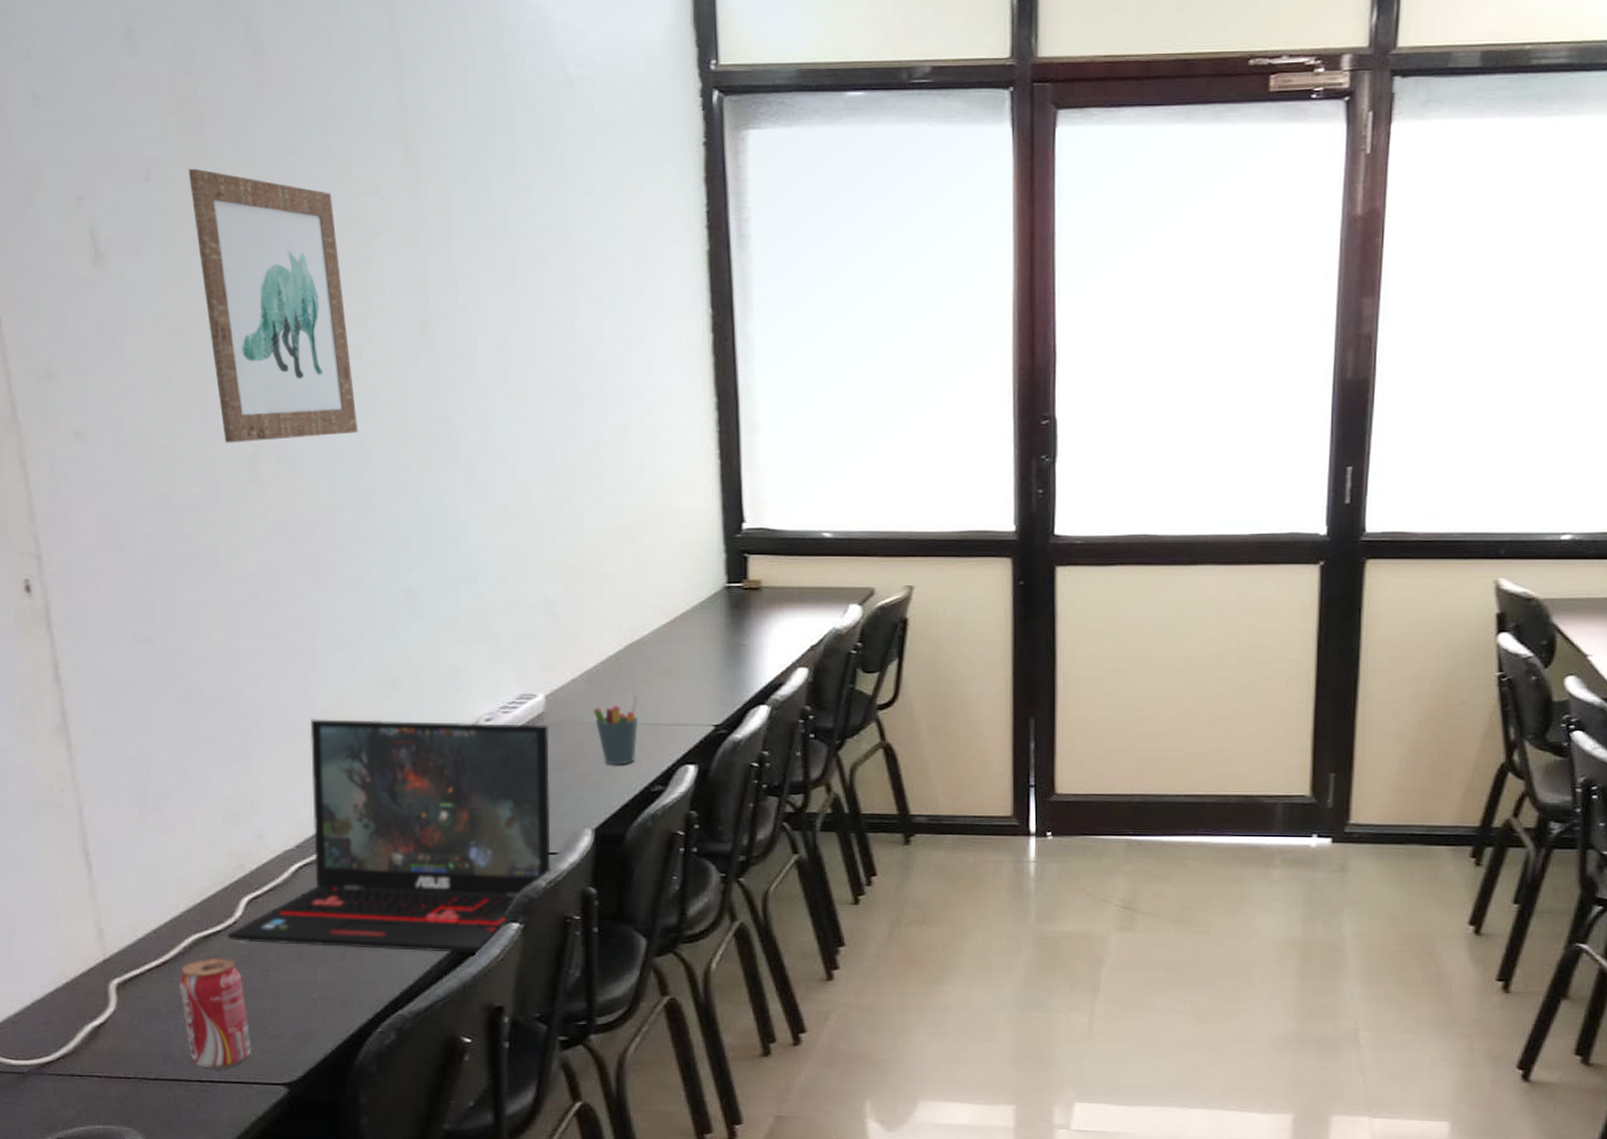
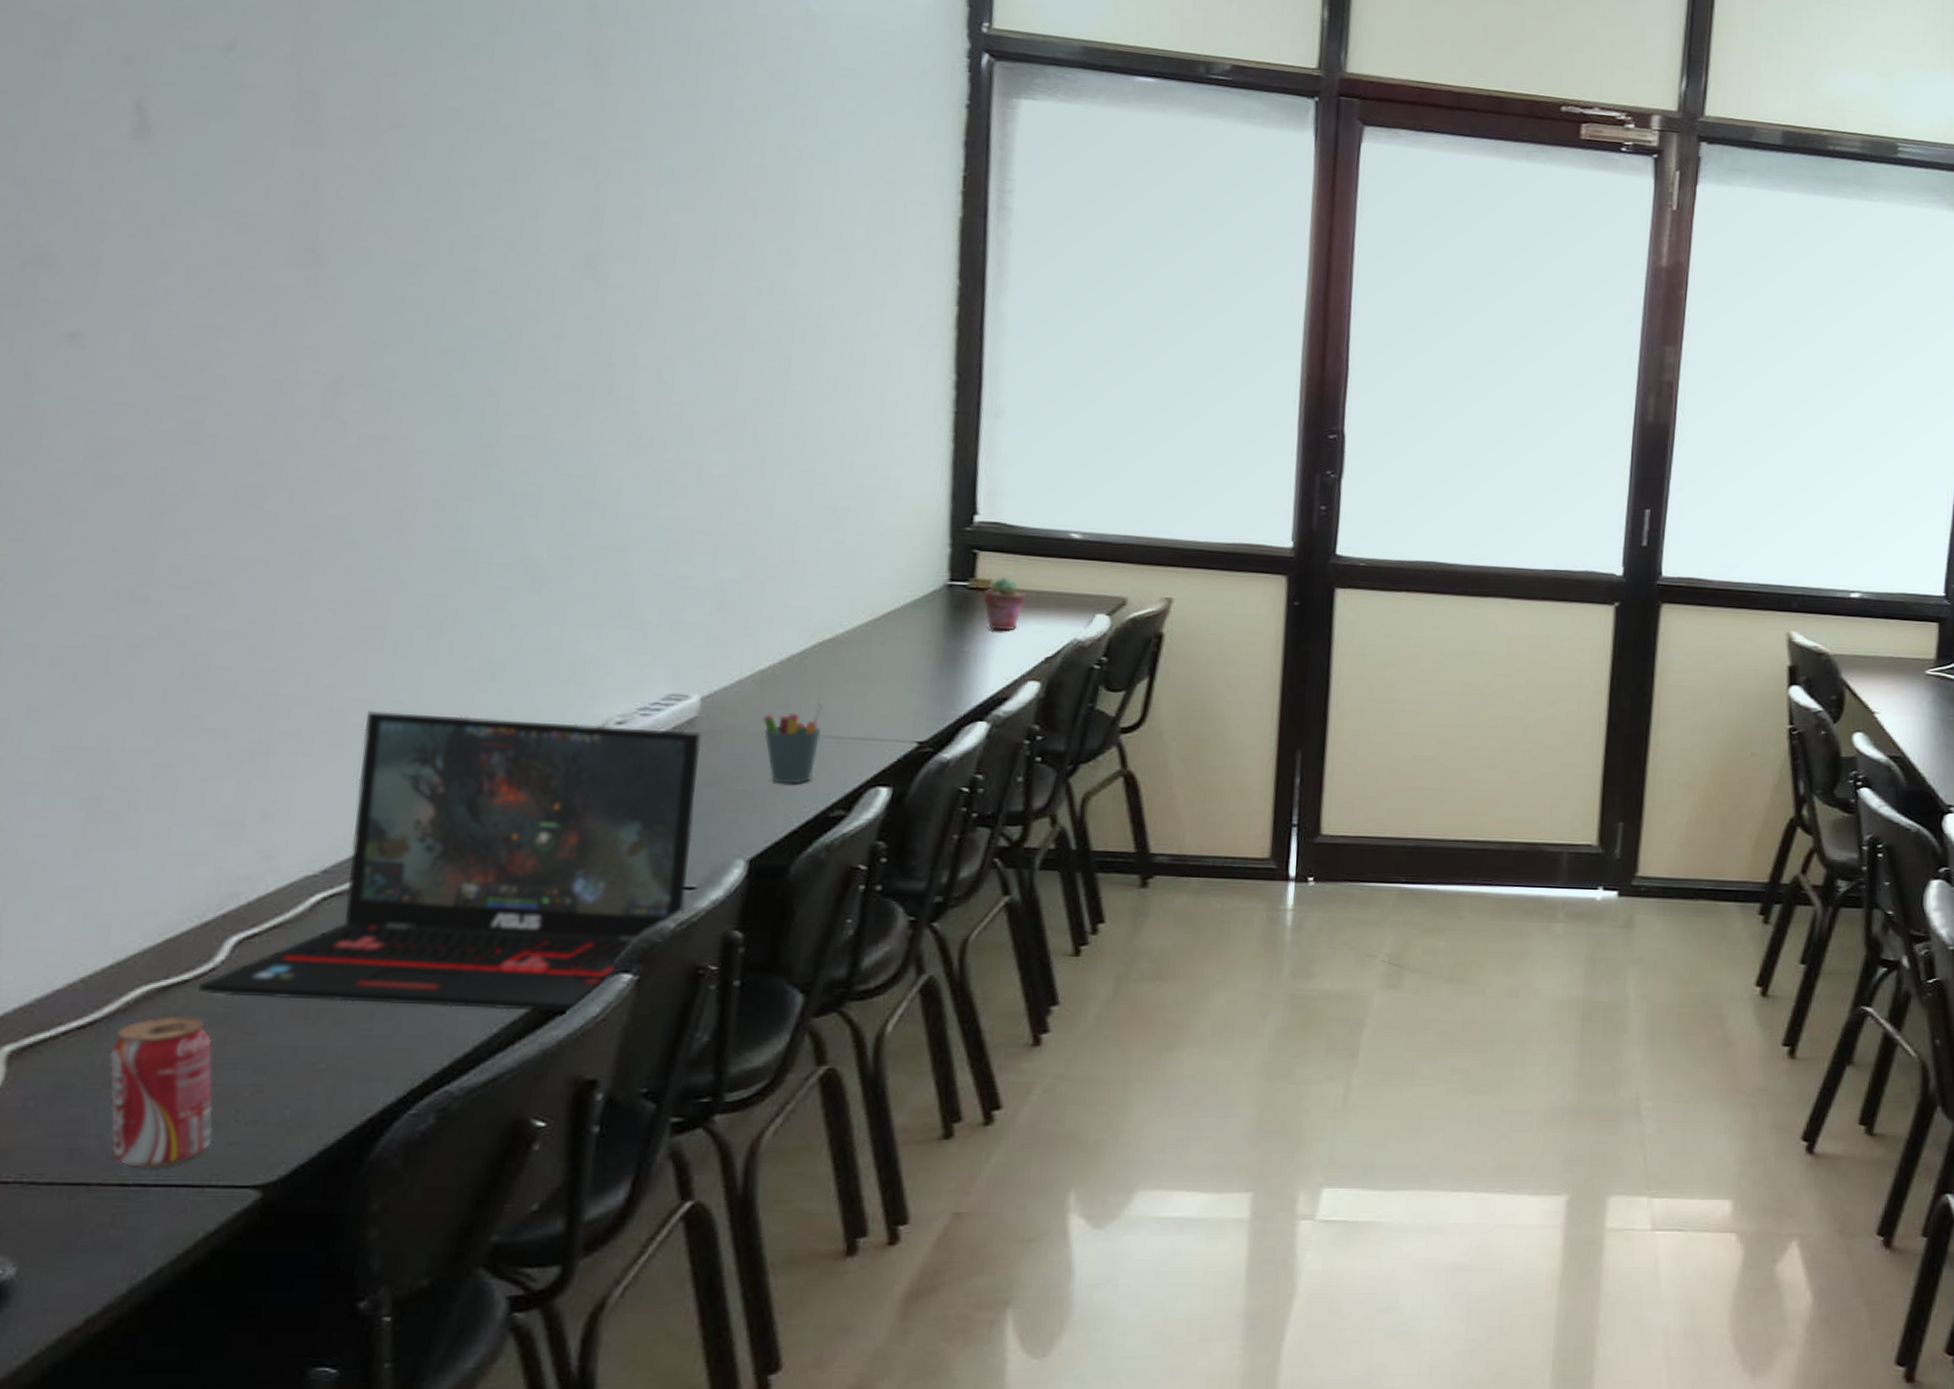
wall art: present [188,168,358,443] -> none [291,44,488,372]
potted succulent: none [755,576,791,625] -> present [983,576,1027,631]

